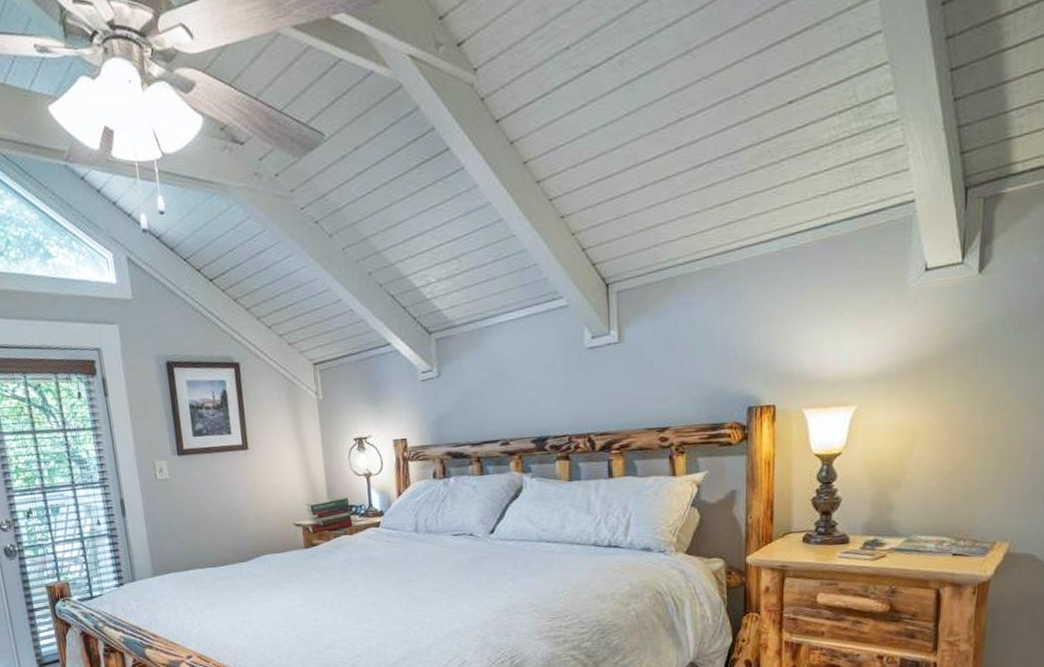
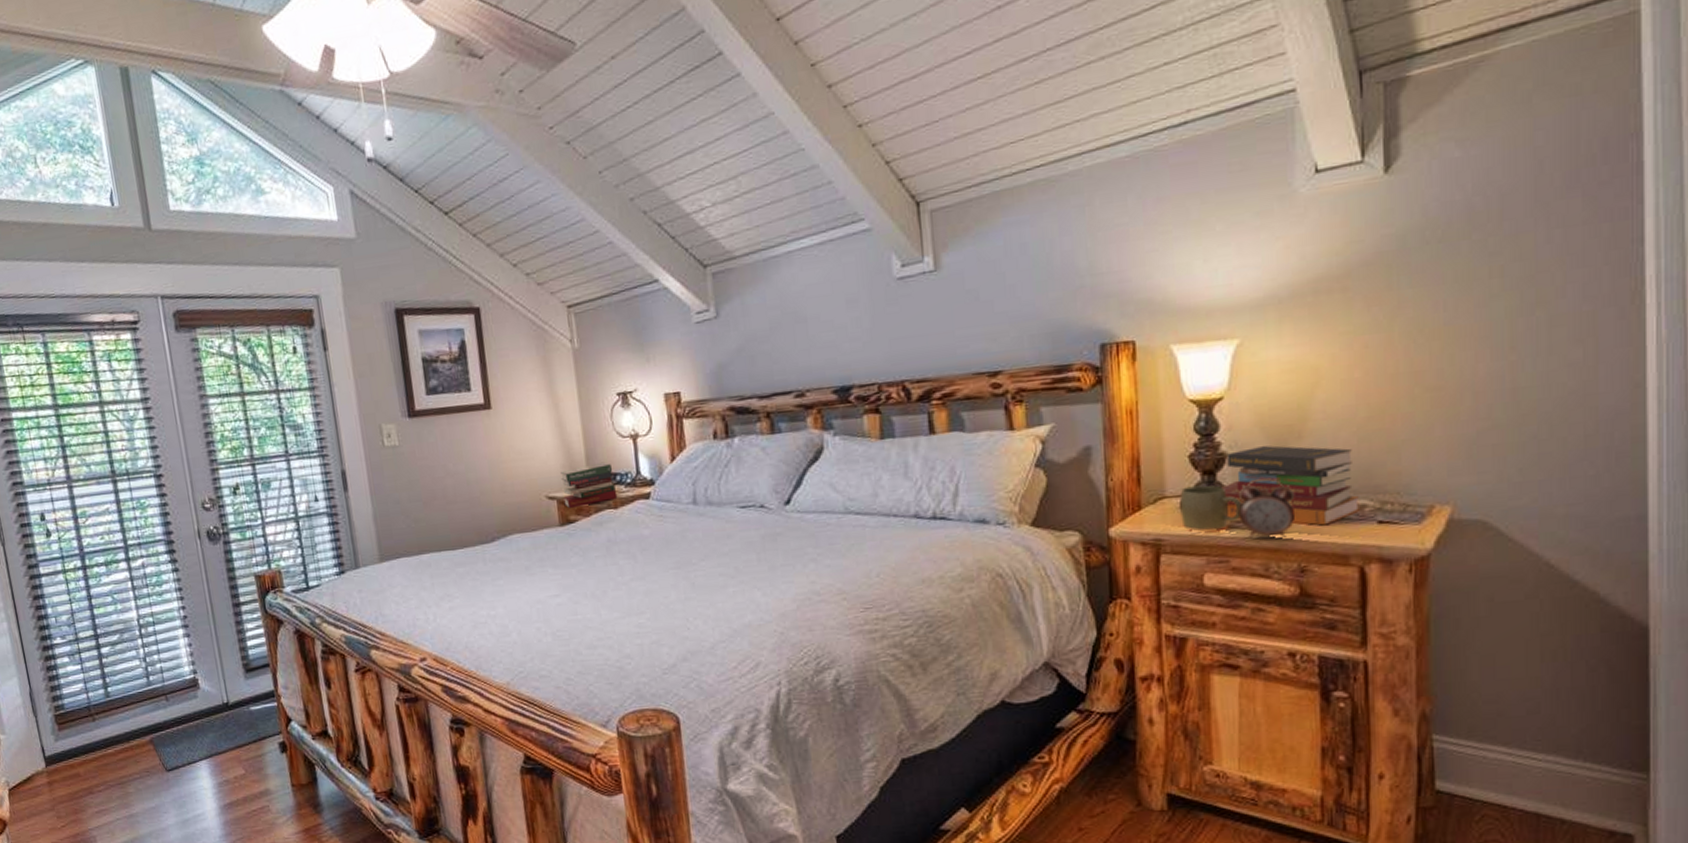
mug: none [802,523,850,560] -> present [1179,485,1242,532]
books: none [835,492,940,557] -> present [1221,445,1359,526]
alarm clock: none [847,518,891,567] -> present [1238,477,1296,539]

